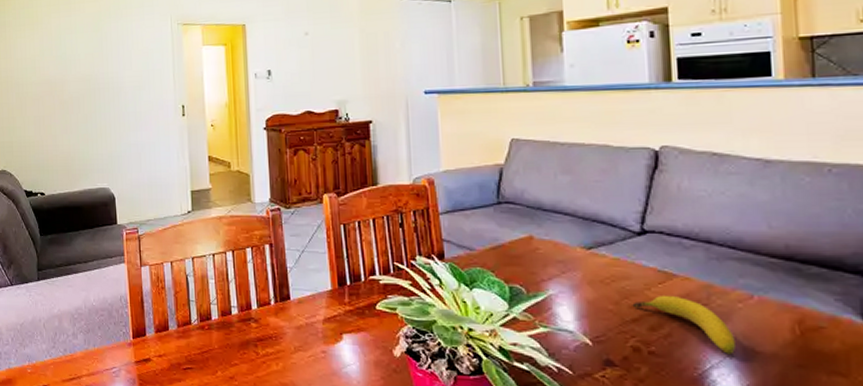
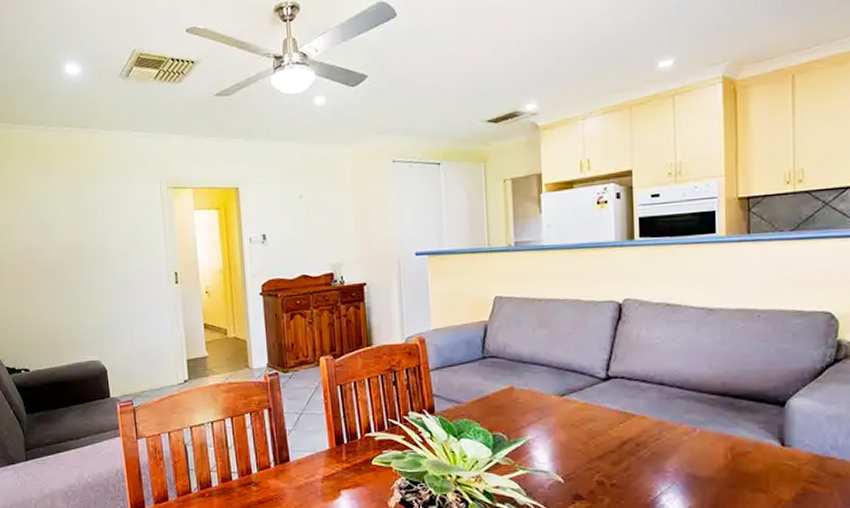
fruit: present [632,295,737,354] -> none [598,433,682,481]

